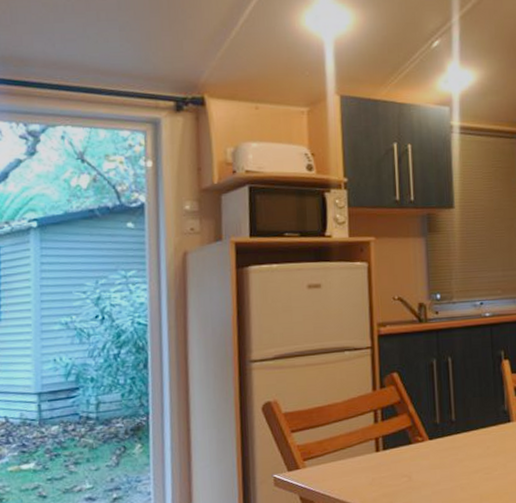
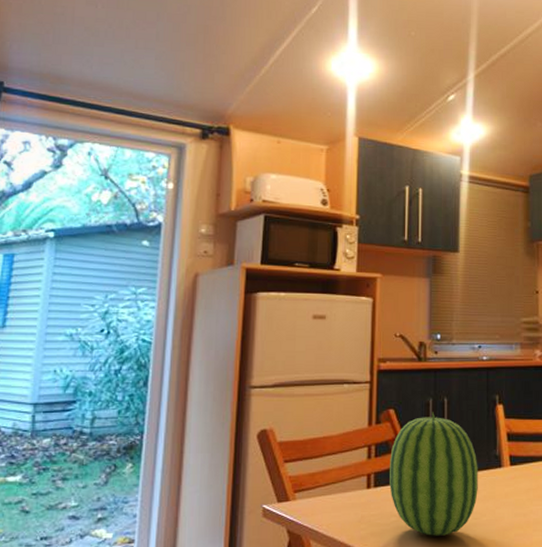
fruit: none [397,372,488,493] -> present [389,412,478,536]

